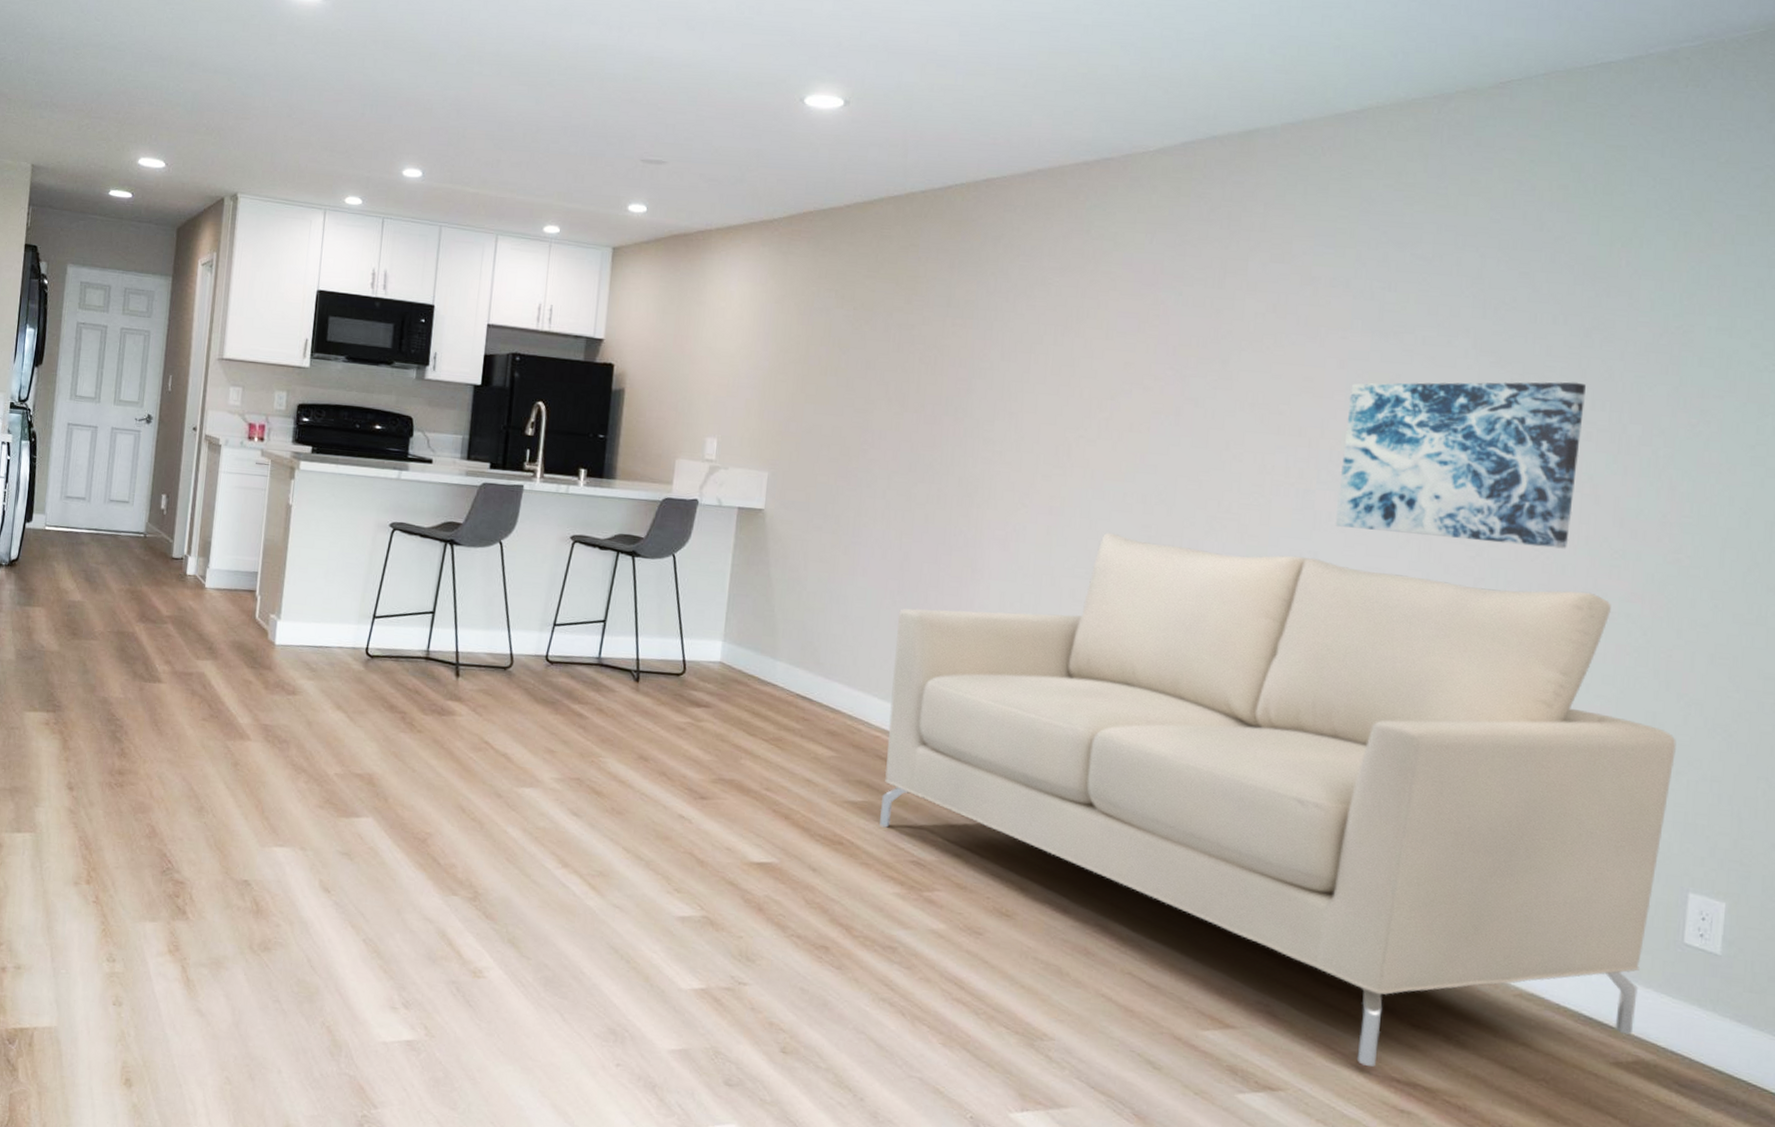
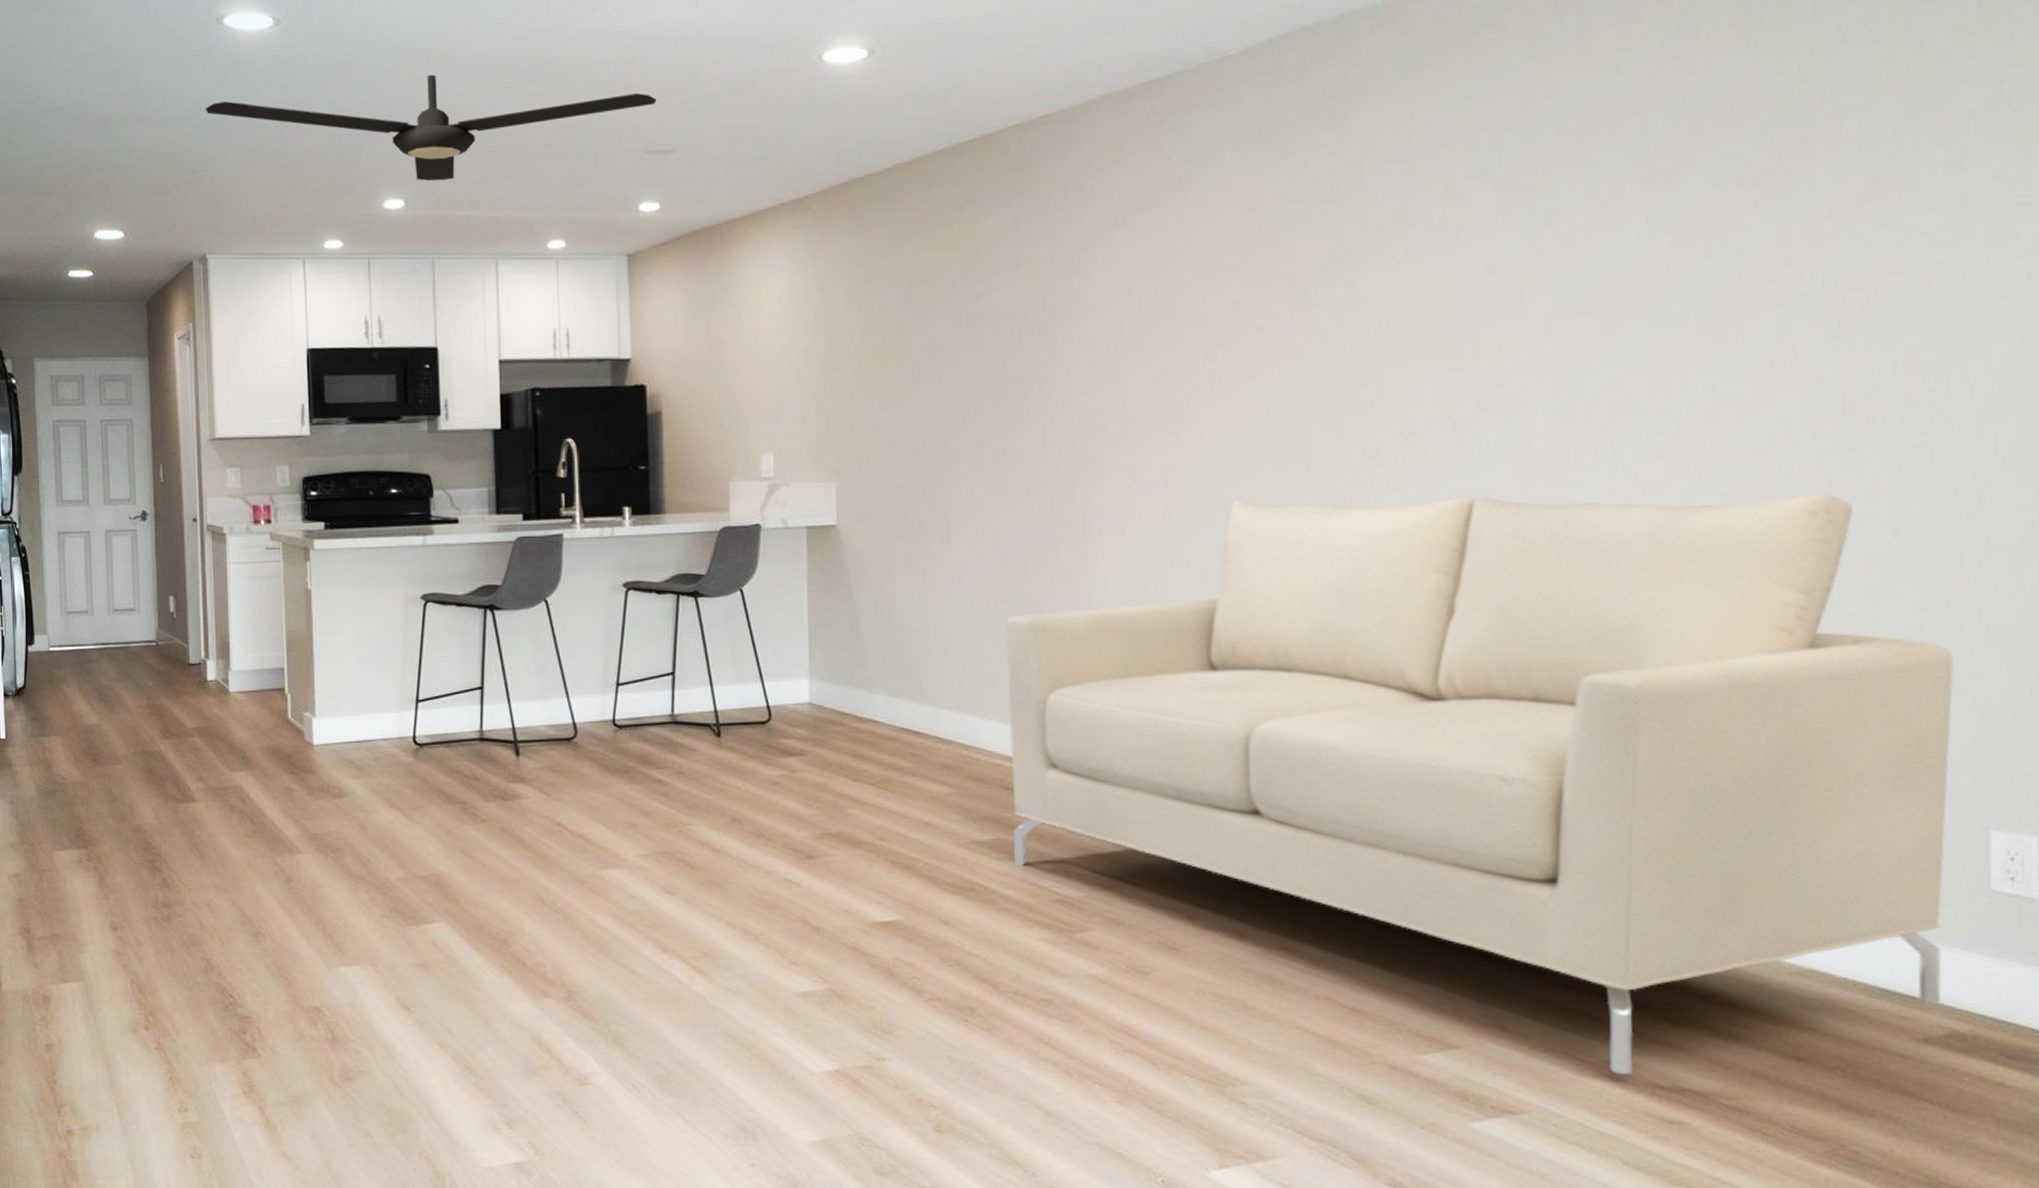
ceiling fan: none [254,59,656,159] -> present [205,74,657,181]
wall art: present [1336,381,1586,549] -> none [1504,250,1792,458]

